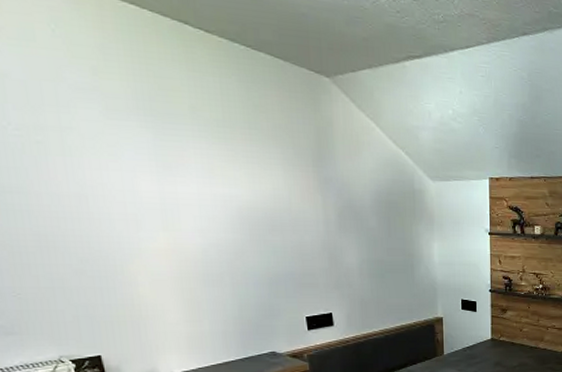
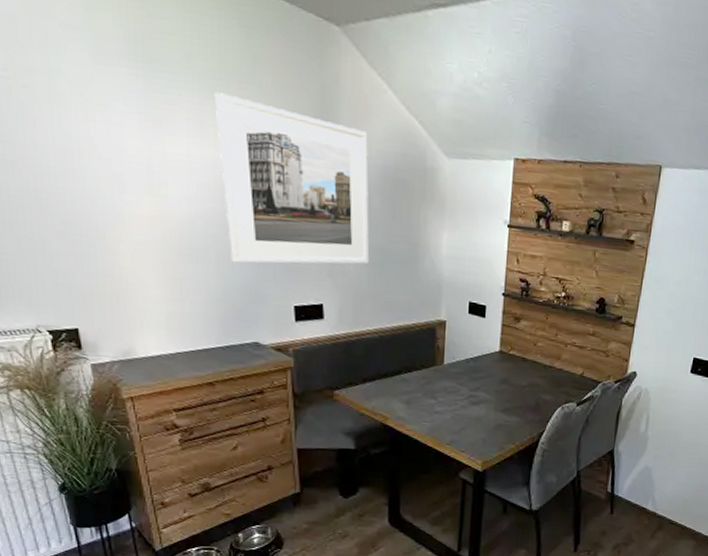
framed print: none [219,138,371,284] -> present [214,92,370,265]

